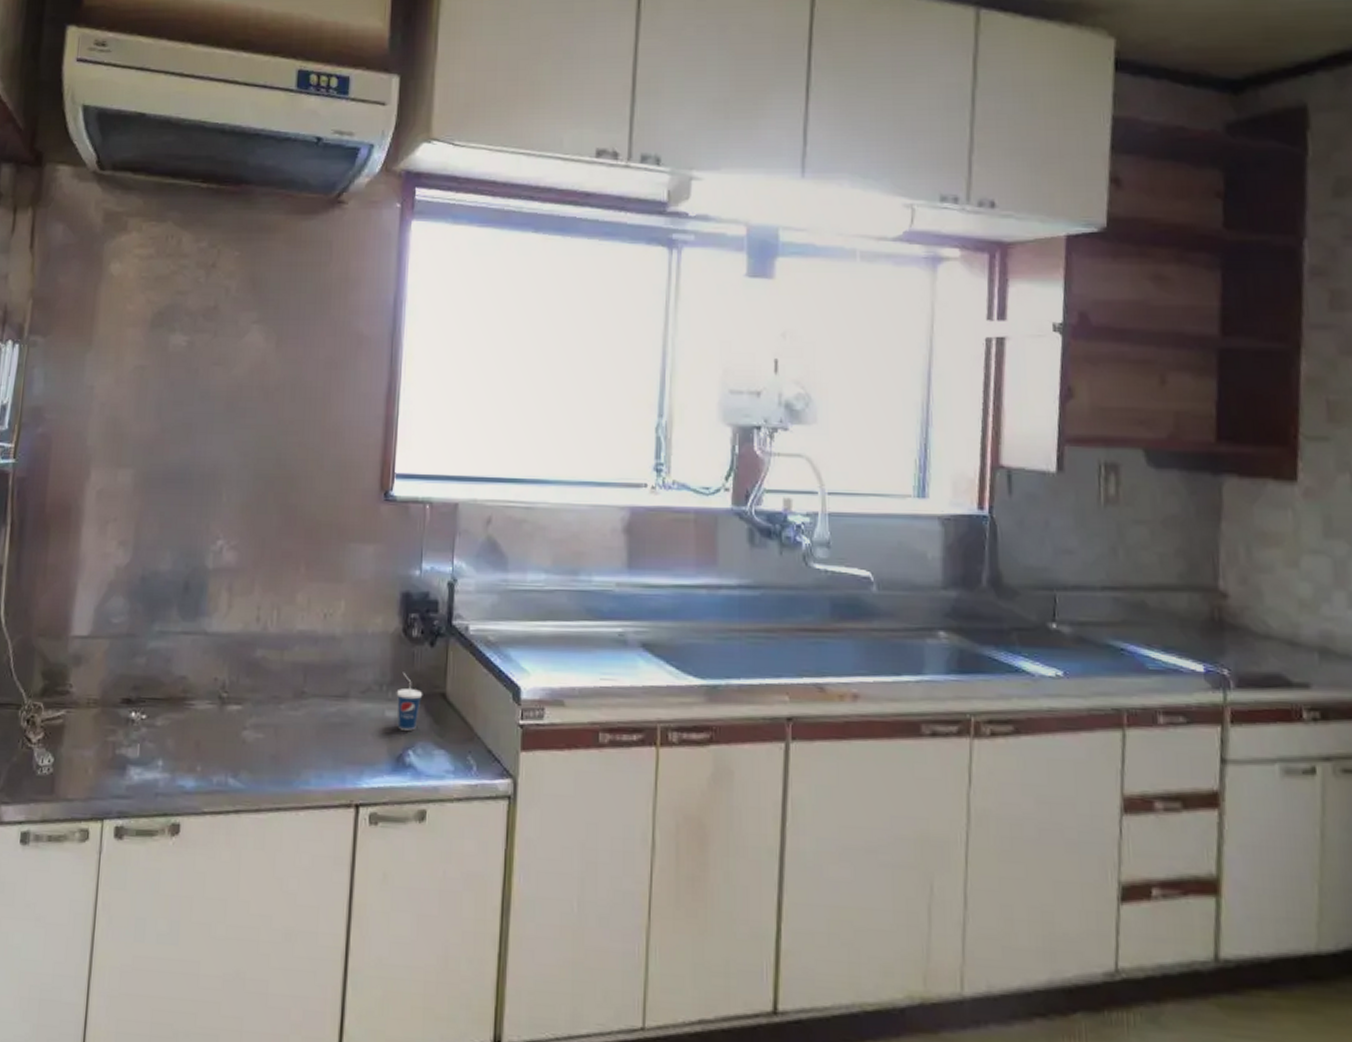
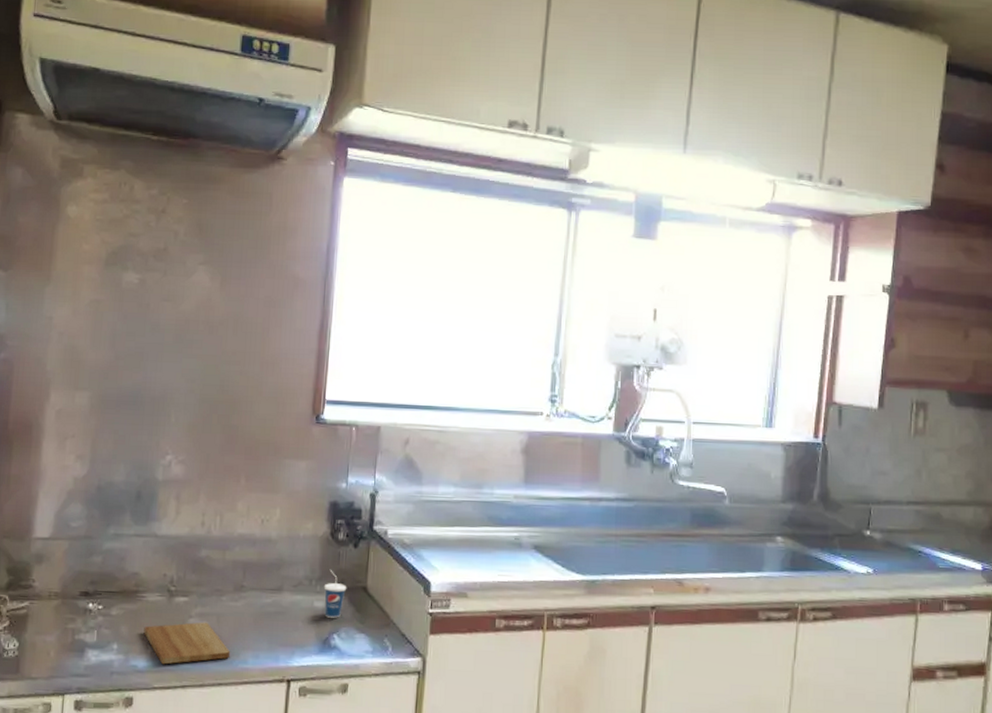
cutting board: none [192,734,290,785] -> present [143,622,231,665]

